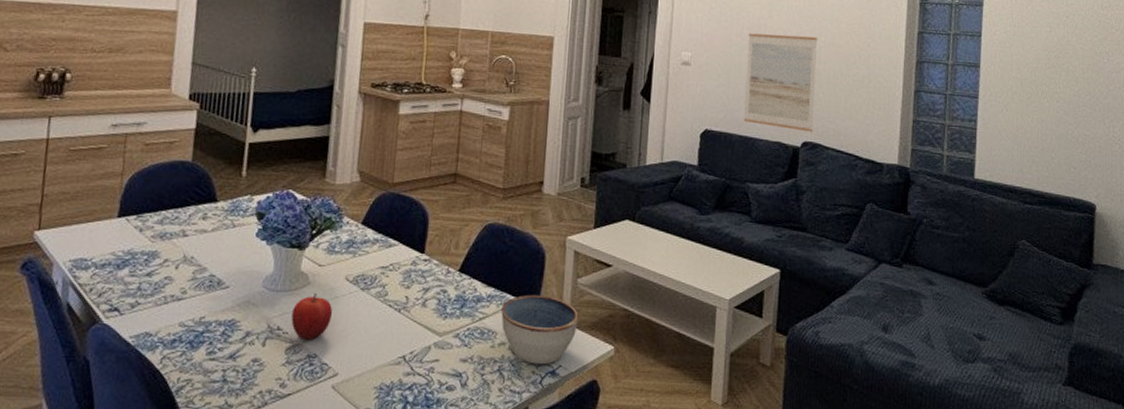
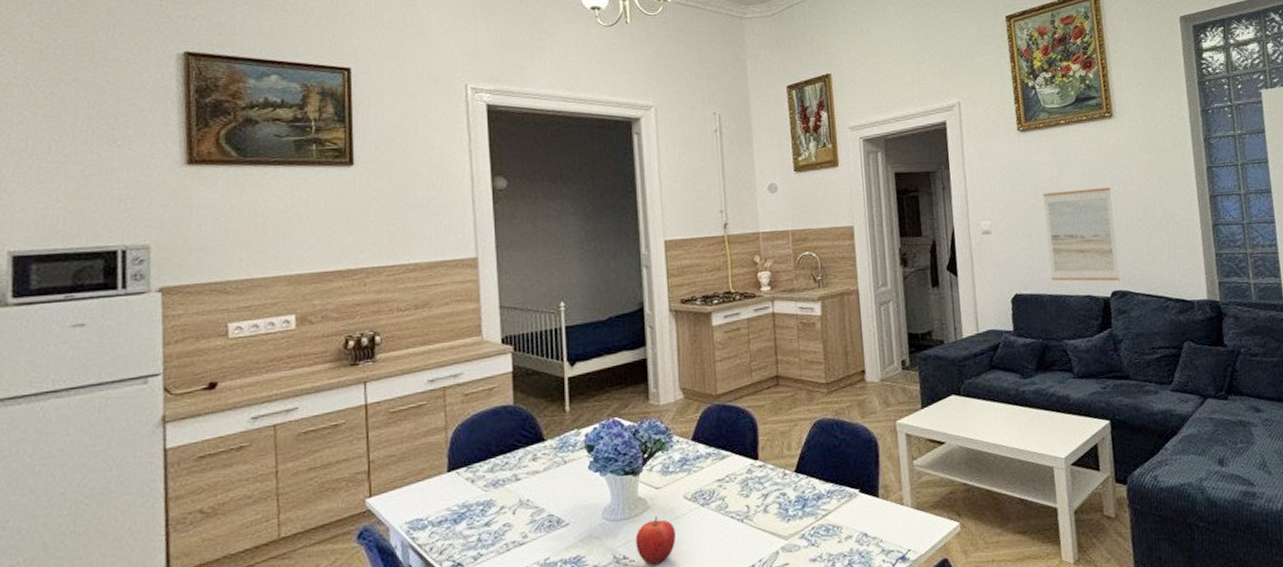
bowl: present [501,294,579,365] -> none [842,482,920,553]

